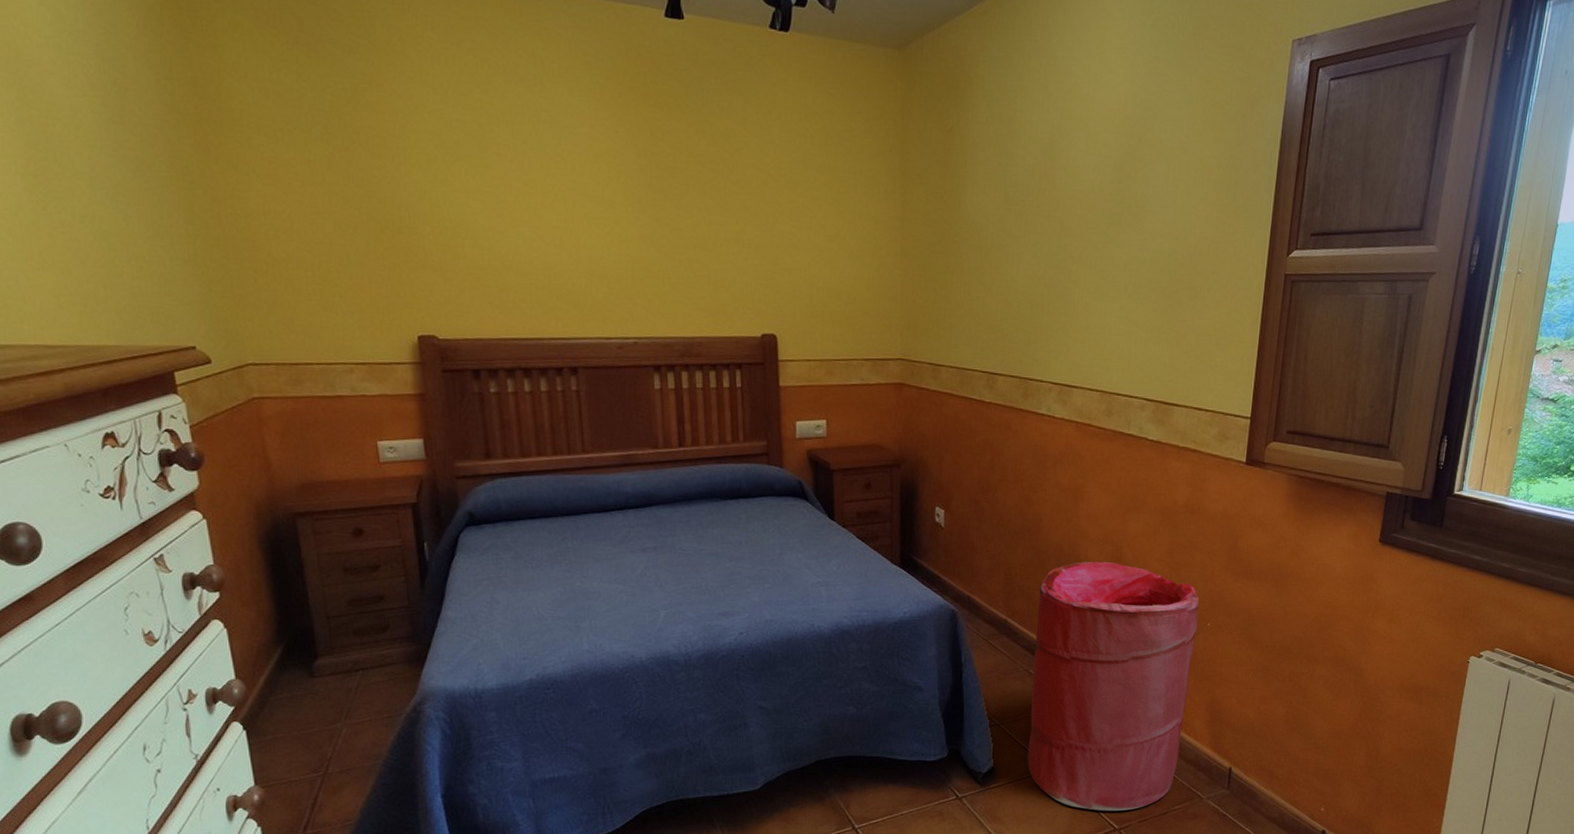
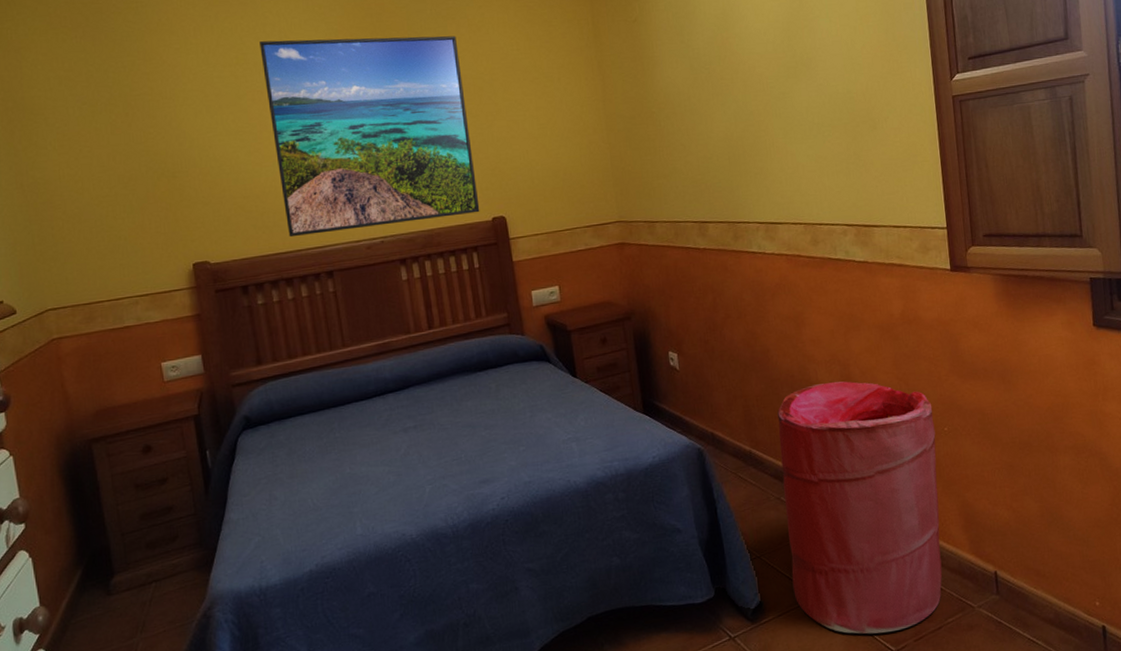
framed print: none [510,85,749,326] -> present [260,36,480,238]

